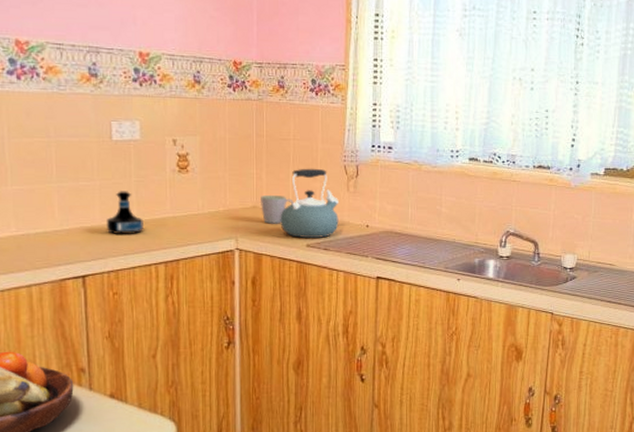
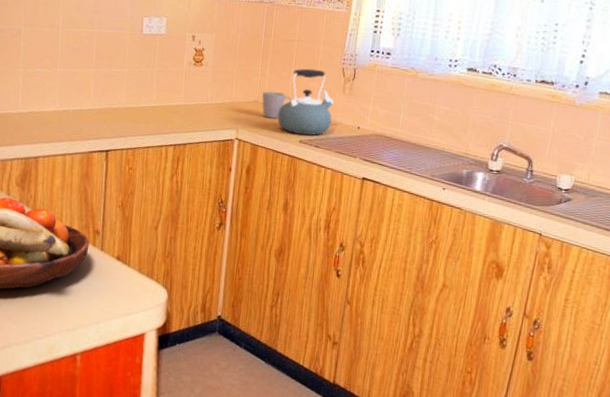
tequila bottle: present [106,191,143,235] -> none [129,78,160,118]

